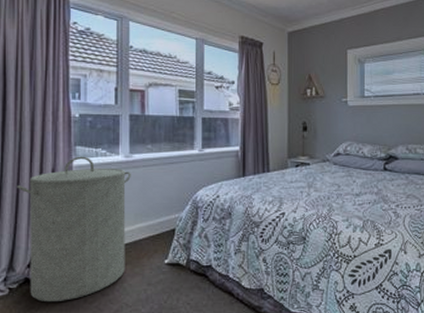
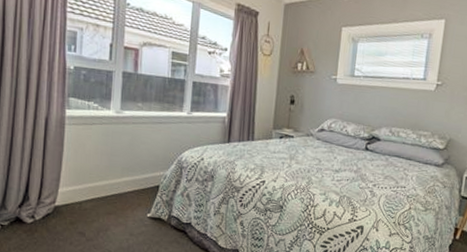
laundry hamper: present [17,156,131,303] -> none [12,107,121,242]

